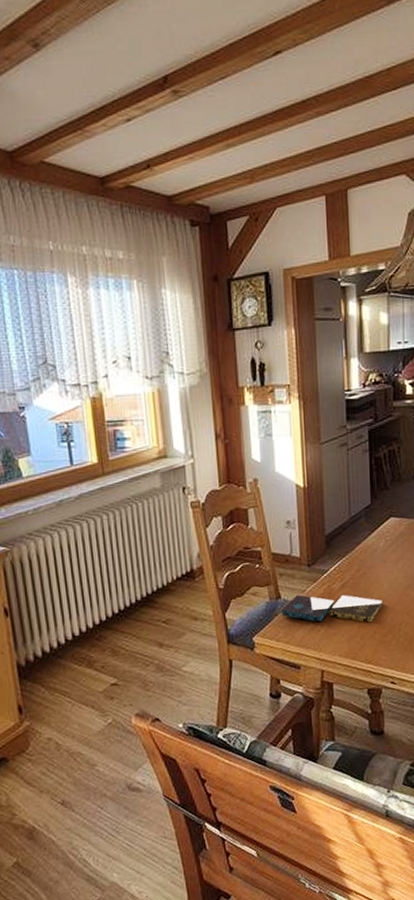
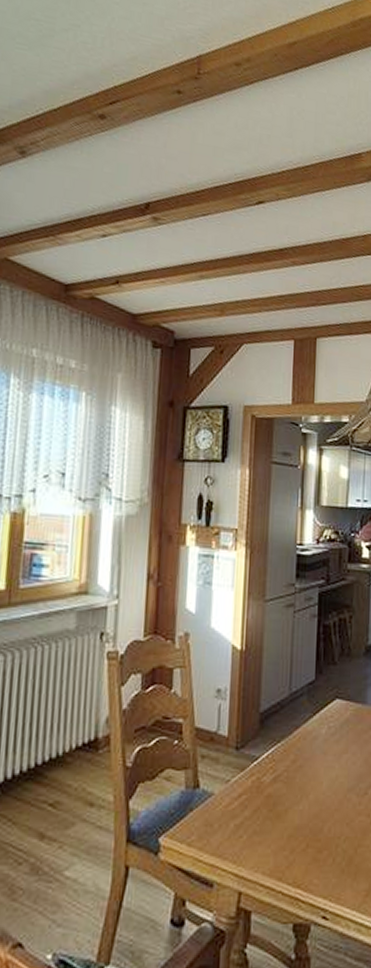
music album box set: present [281,594,382,623] -> none [197,785,319,832]

